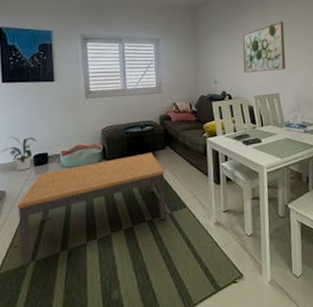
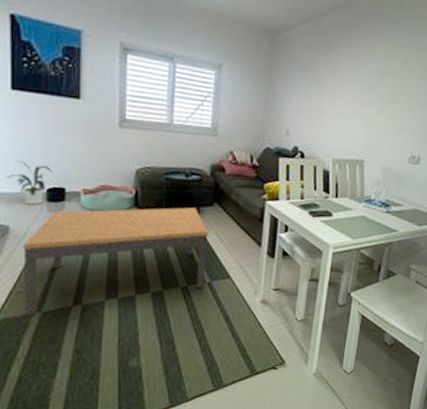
wall art: present [242,21,286,73] -> none [325,67,387,132]

